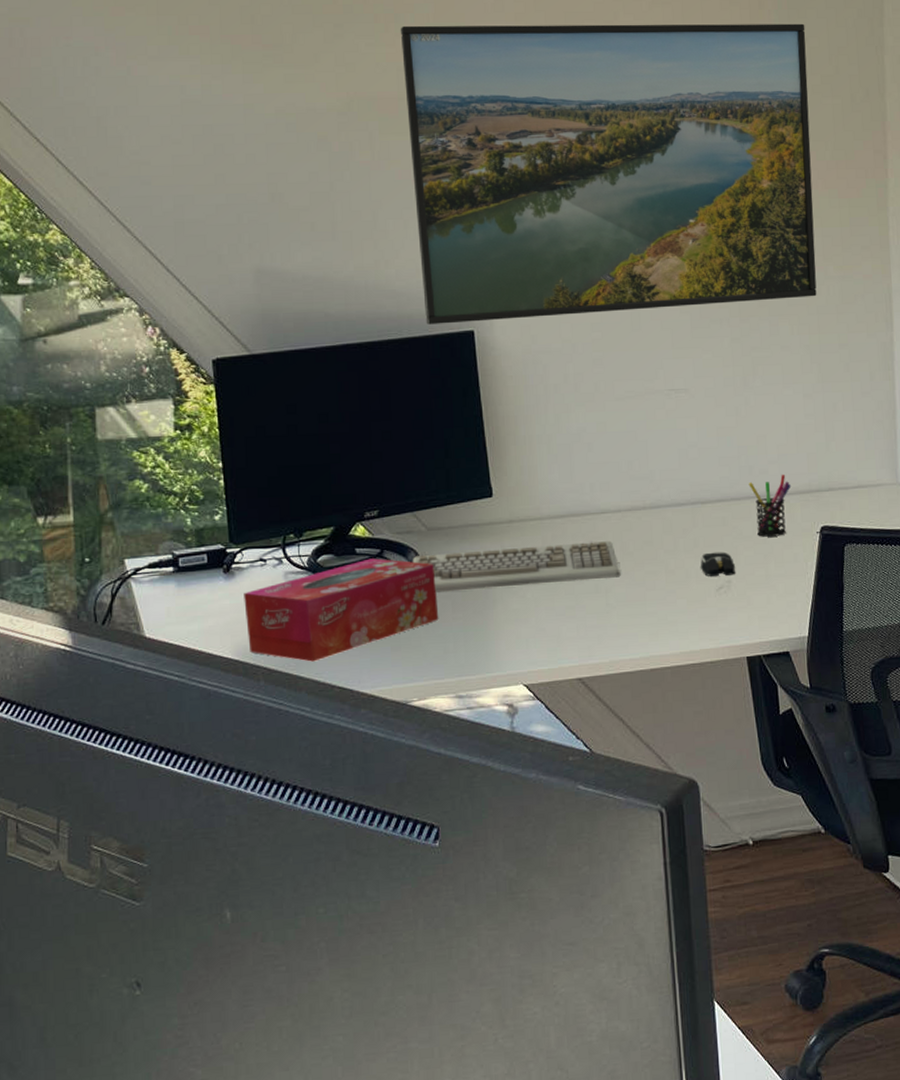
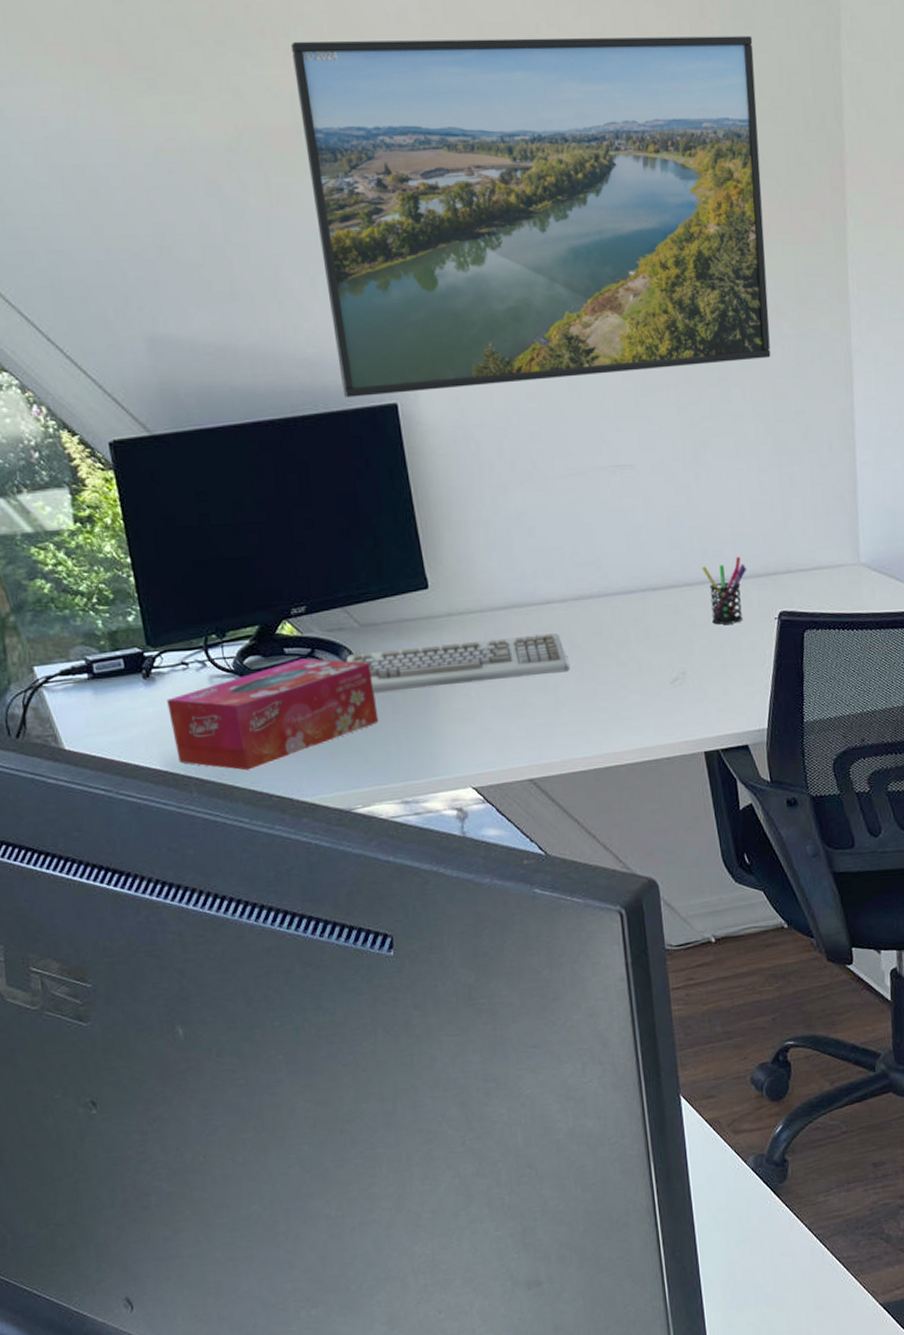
computer mouse: present [700,552,735,578] -> none [653,641,690,669]

